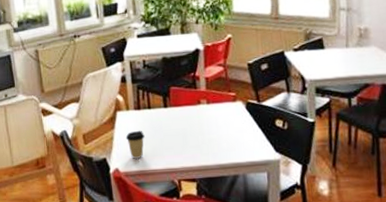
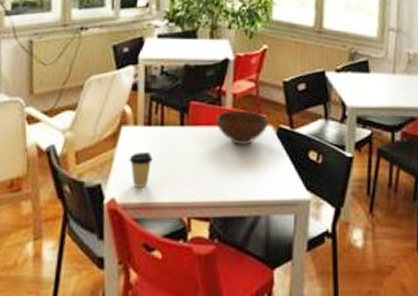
bowl: none [193,90,238,119] -> present [216,110,268,145]

